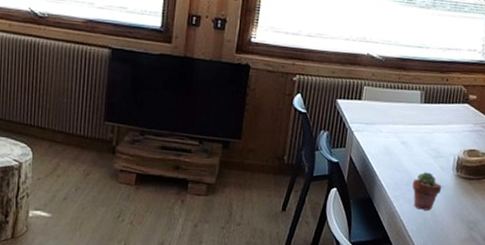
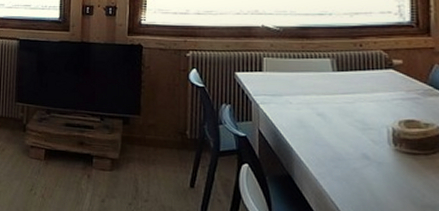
potted succulent: present [412,172,442,210] -> none [339,146,379,191]

